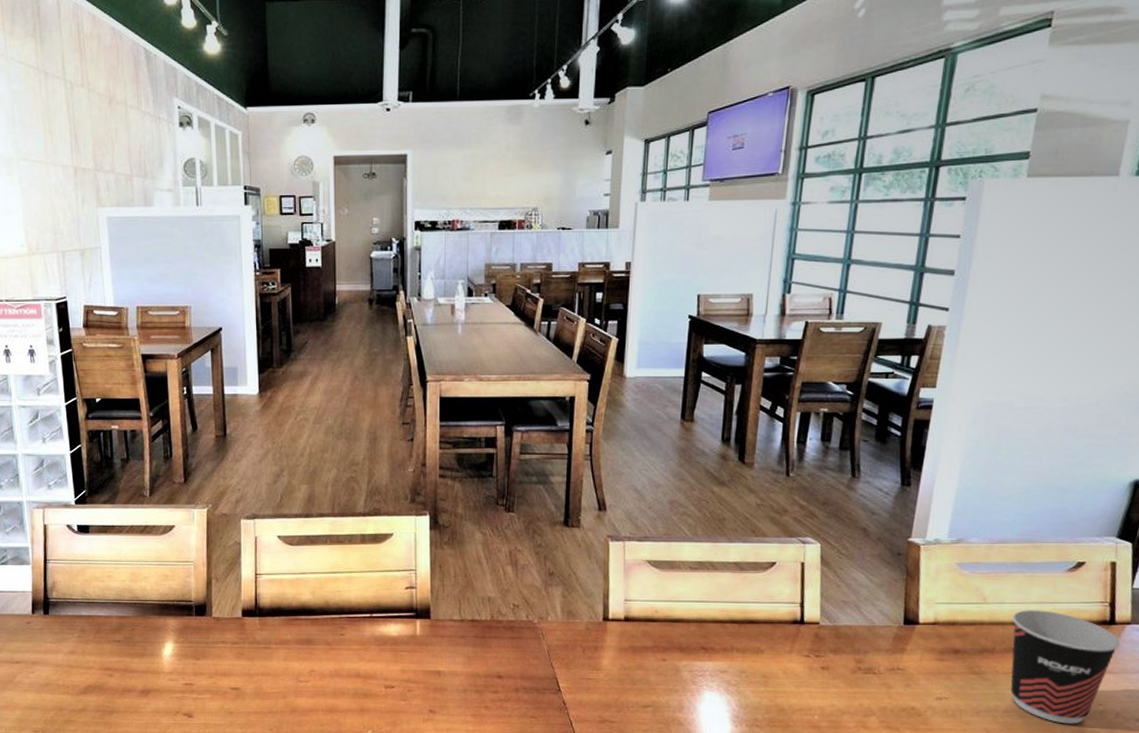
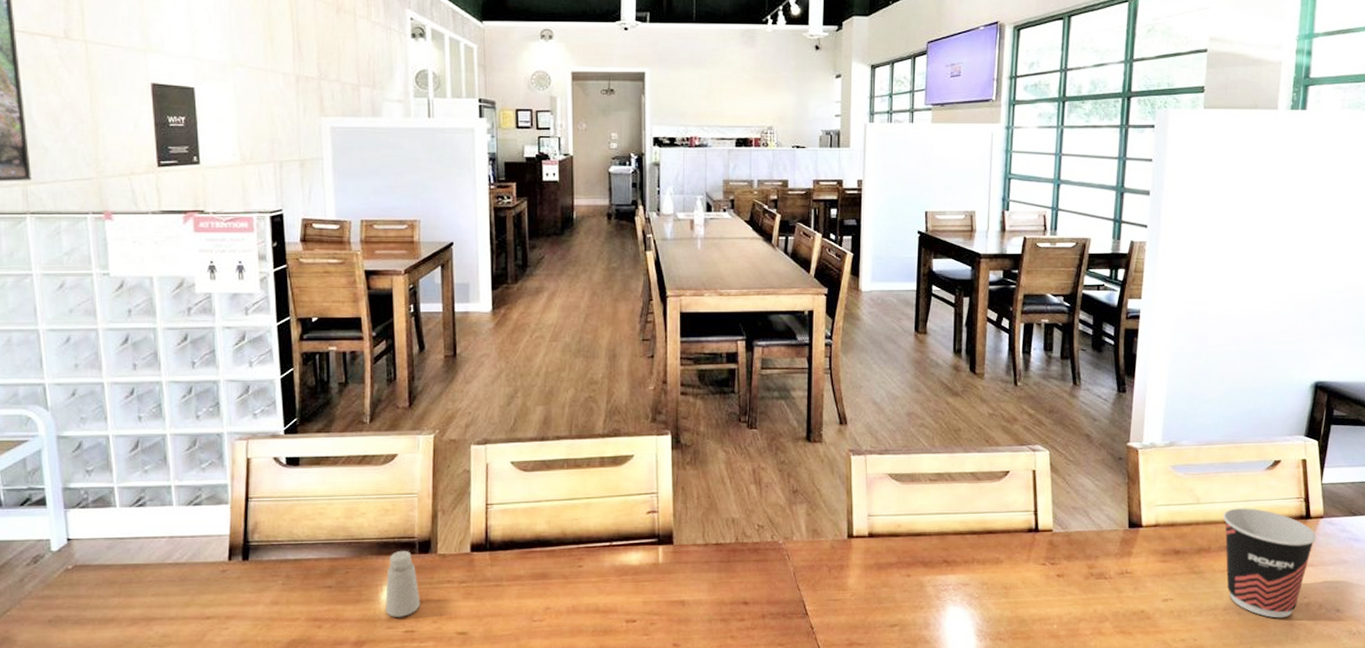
saltshaker: none [167,612,198,671] -> present [385,550,421,617]

